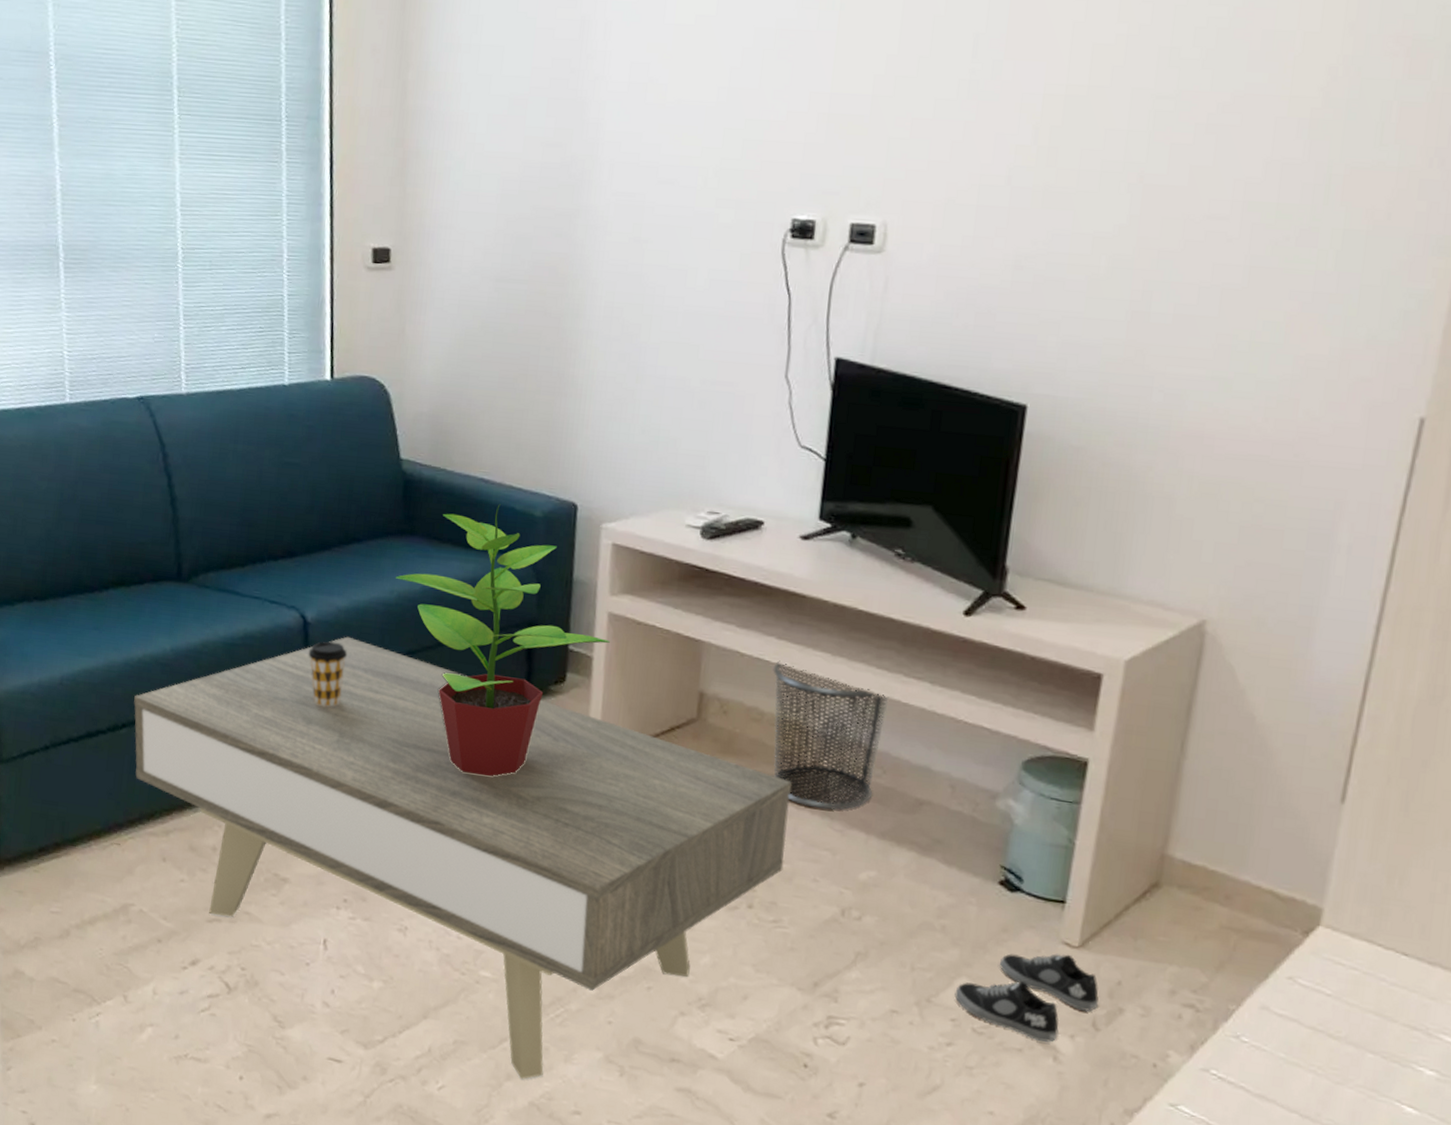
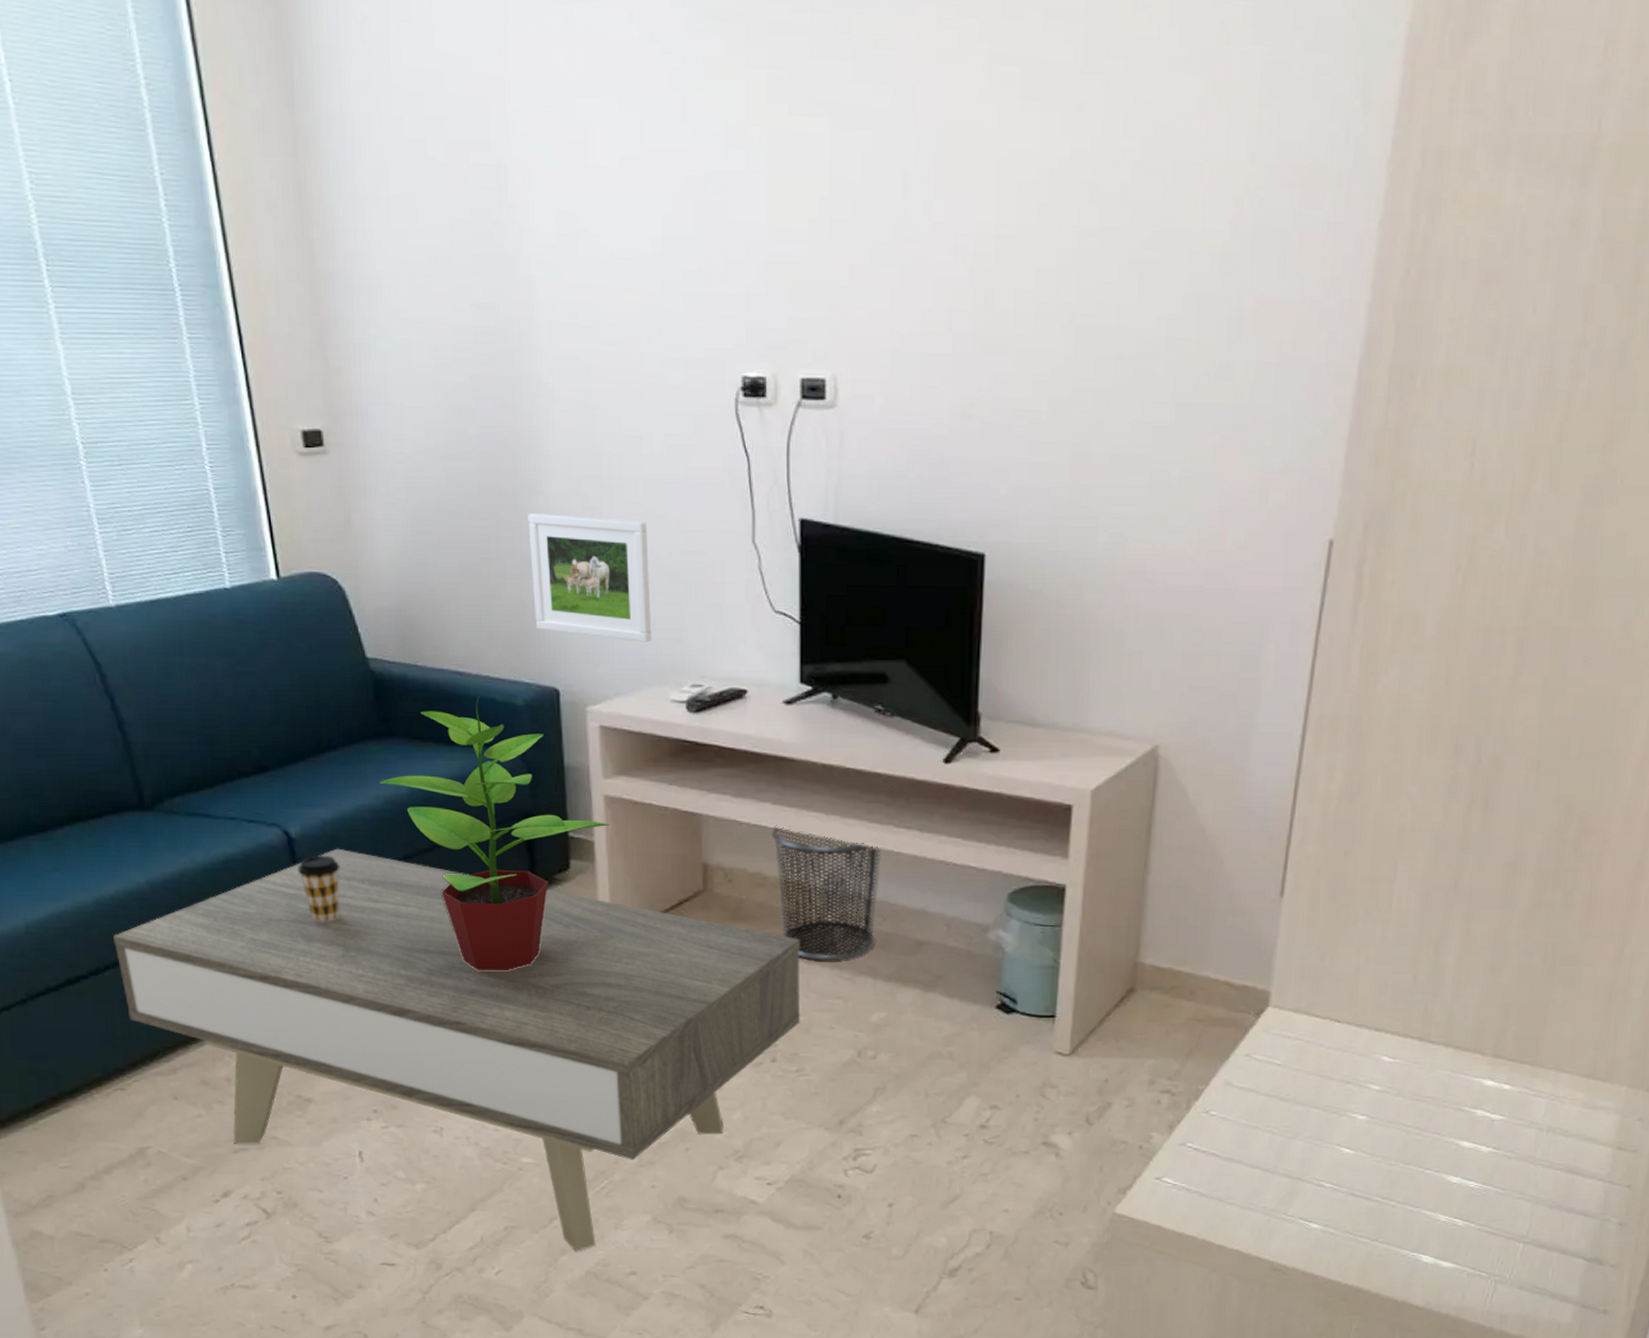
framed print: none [562,335,683,466] -> present [528,513,652,642]
shoe: present [954,953,1099,1042] -> none [966,1062,1090,1141]

